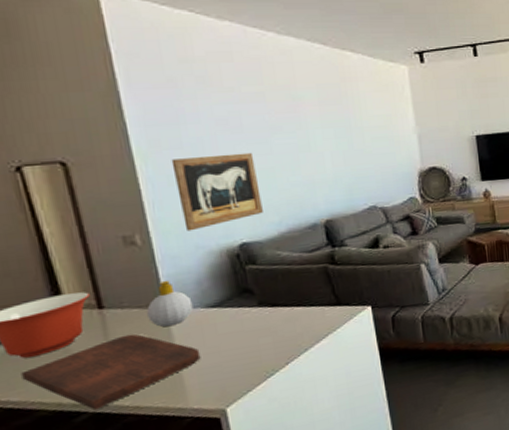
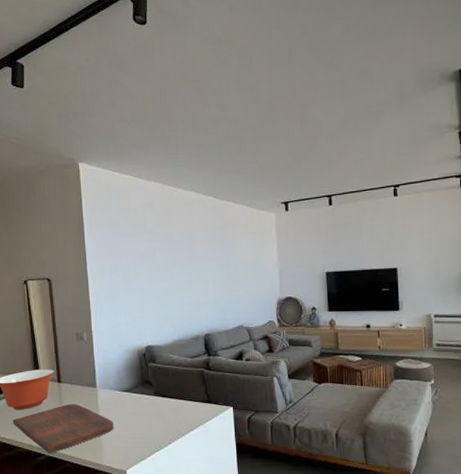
soap bottle: present [147,280,193,327] -> none [85,367,113,402]
wall art: present [171,152,263,232] -> none [110,278,163,333]

